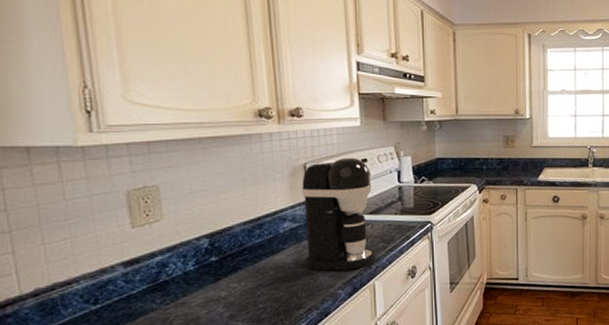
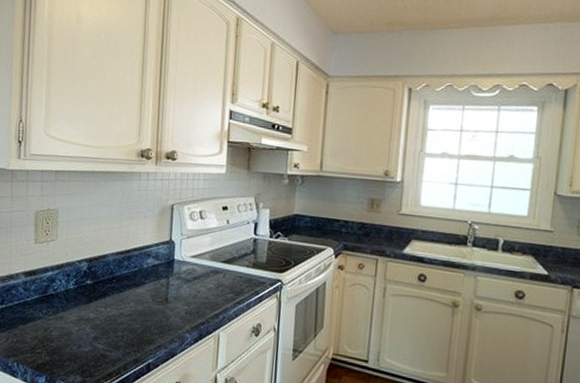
coffee maker: present [302,157,376,271] -> none [161,203,229,316]

